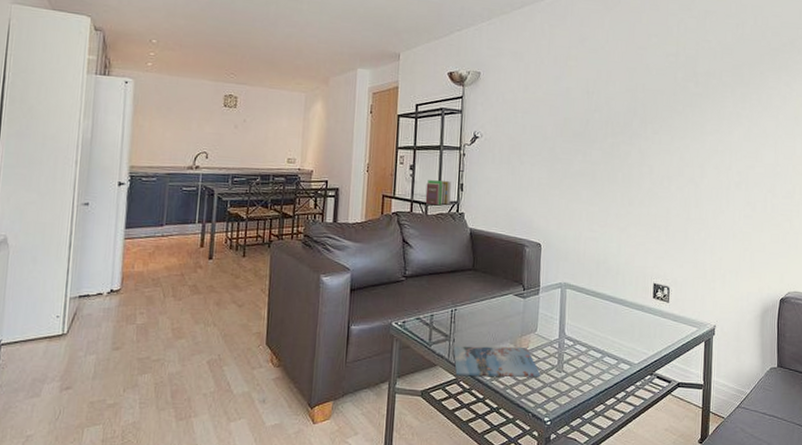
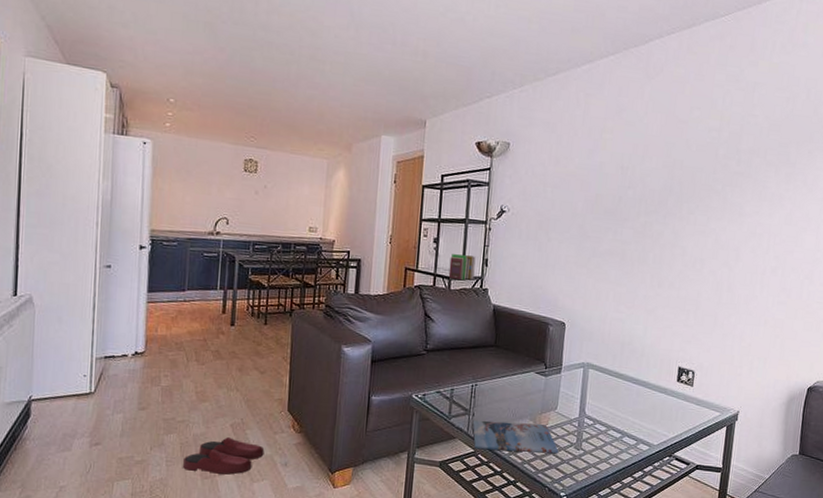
slippers: none [157,375,242,415] -> present [183,437,265,475]

